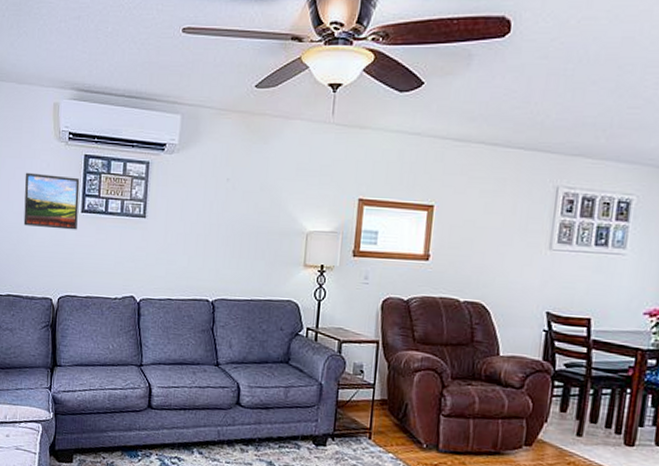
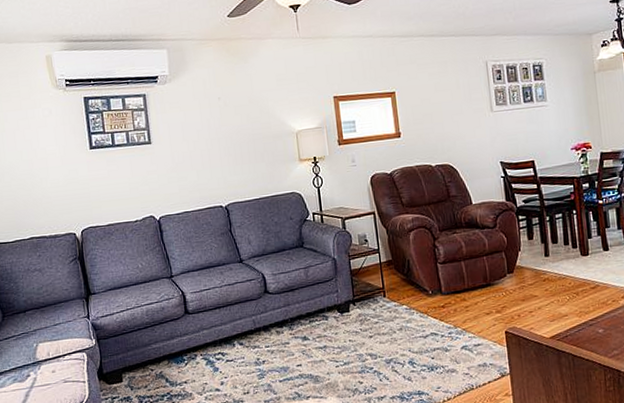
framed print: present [23,172,80,230] -> none [29,119,88,171]

